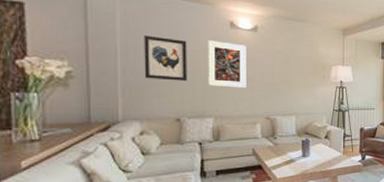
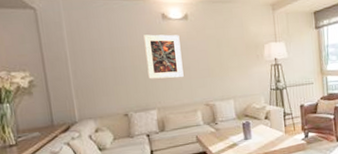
wall art: present [144,34,187,82] -> none [87,38,130,79]

